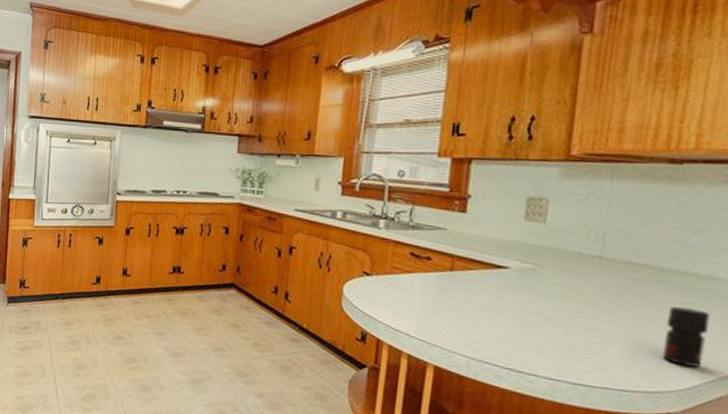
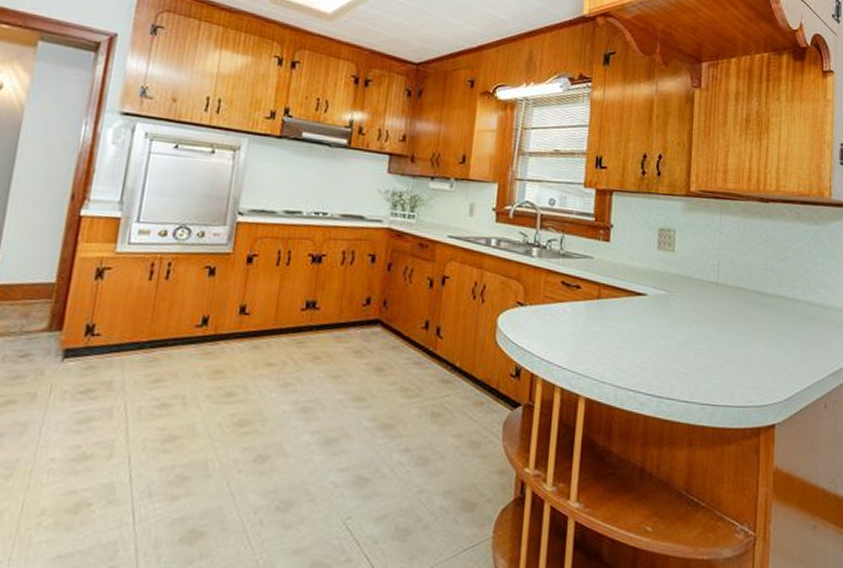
jar: present [663,306,710,367] -> none [767,326,796,380]

